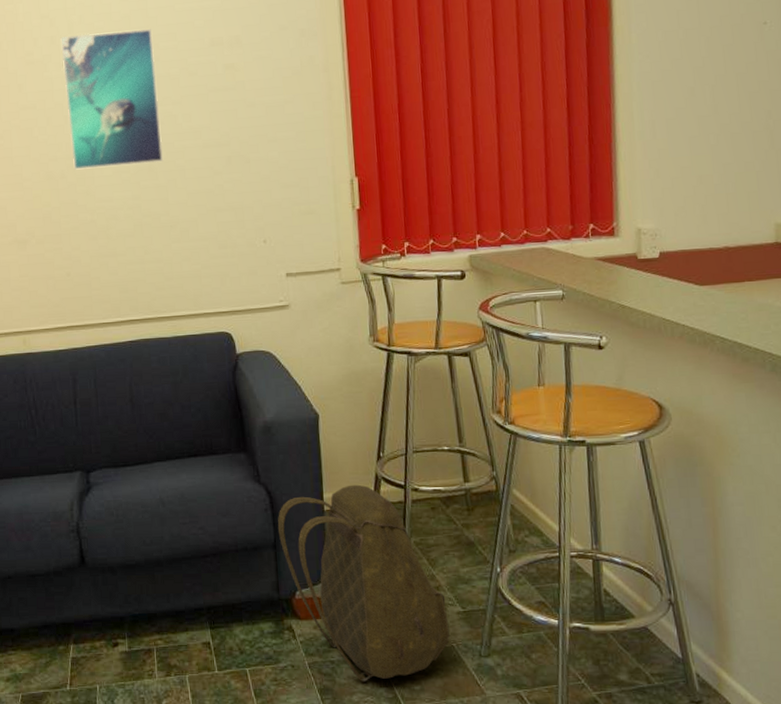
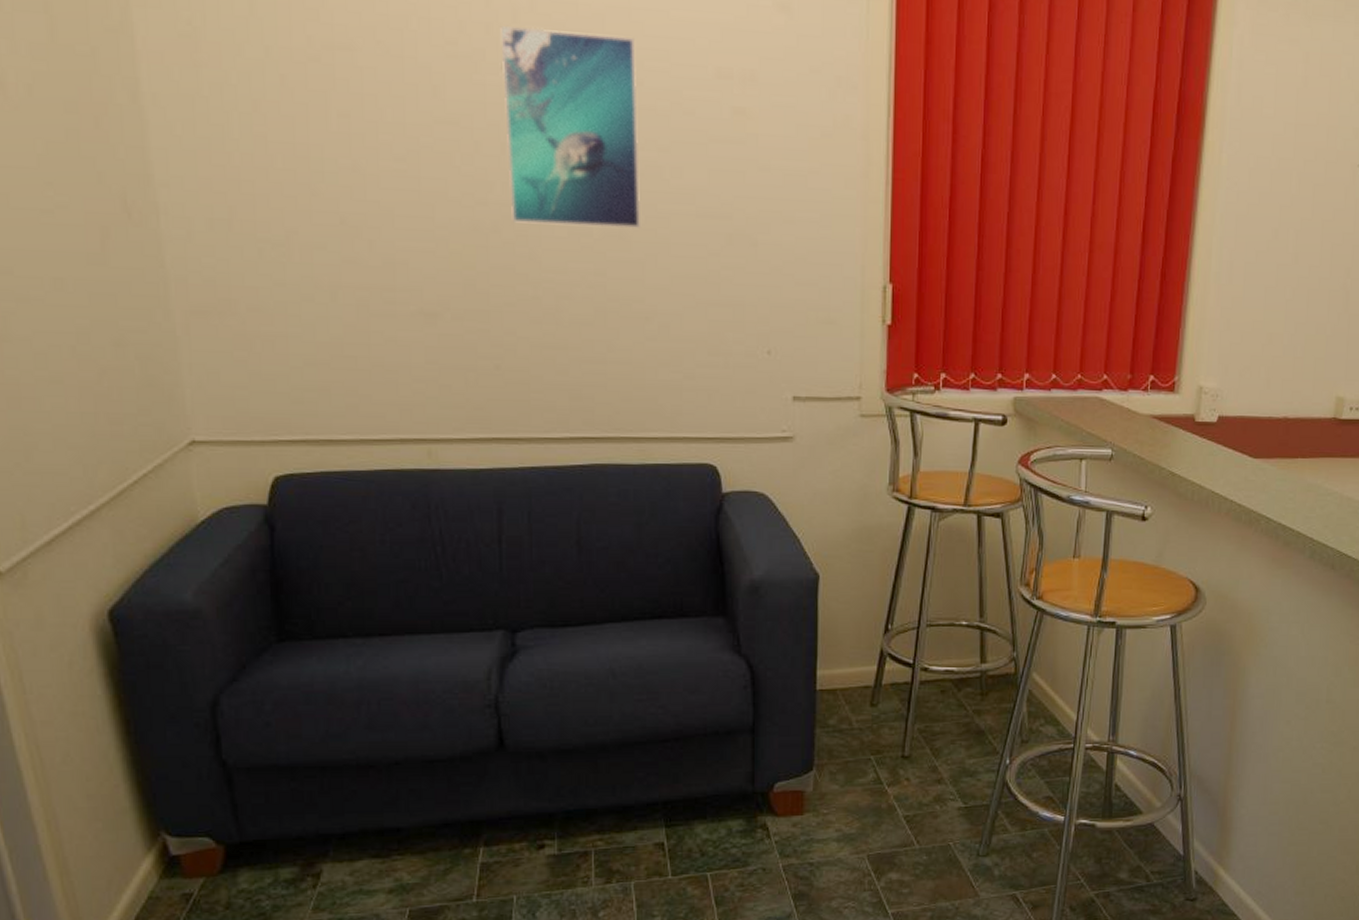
backpack: present [278,484,450,683] -> none [759,661,947,887]

